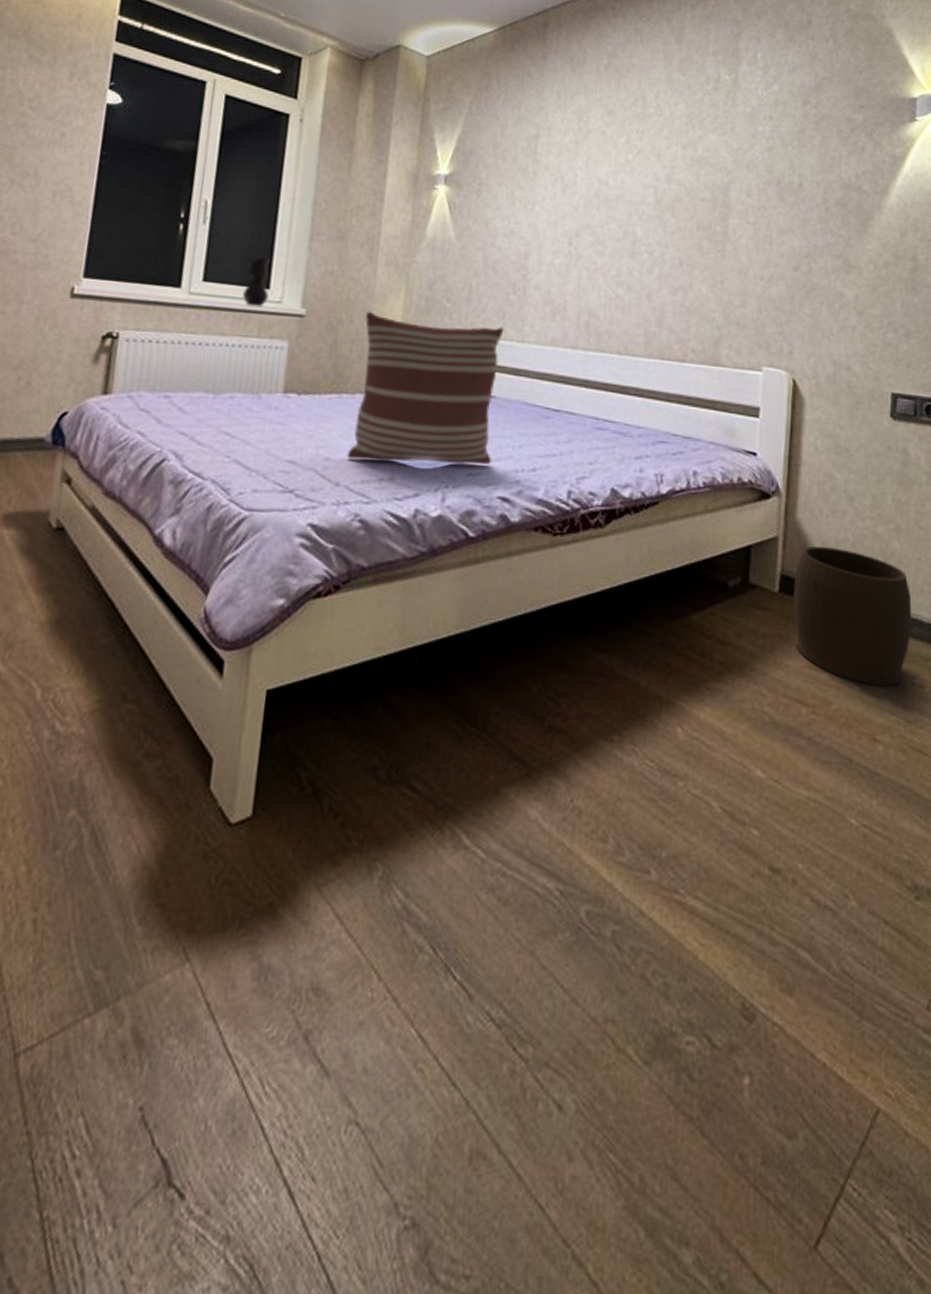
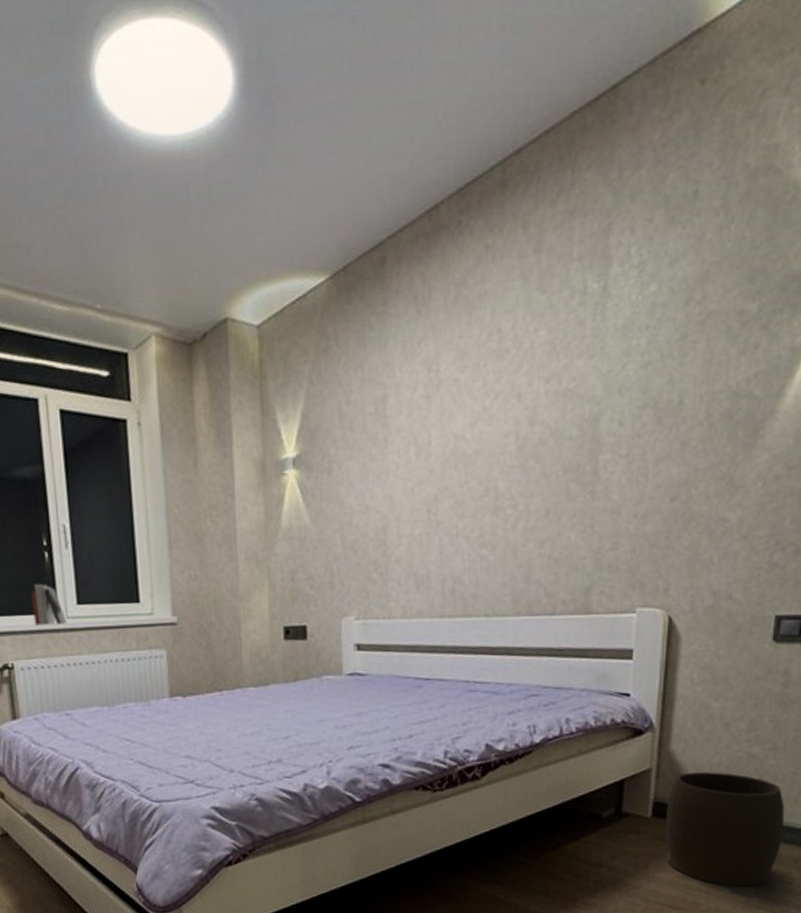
books: none [152,254,188,299] -> present [30,584,67,626]
vase: present [242,257,271,308] -> none [115,573,140,622]
pillow: present [347,311,504,465] -> none [234,606,370,748]

